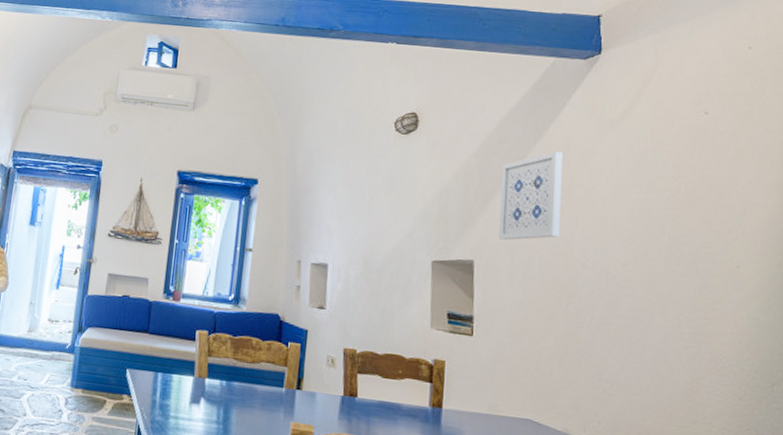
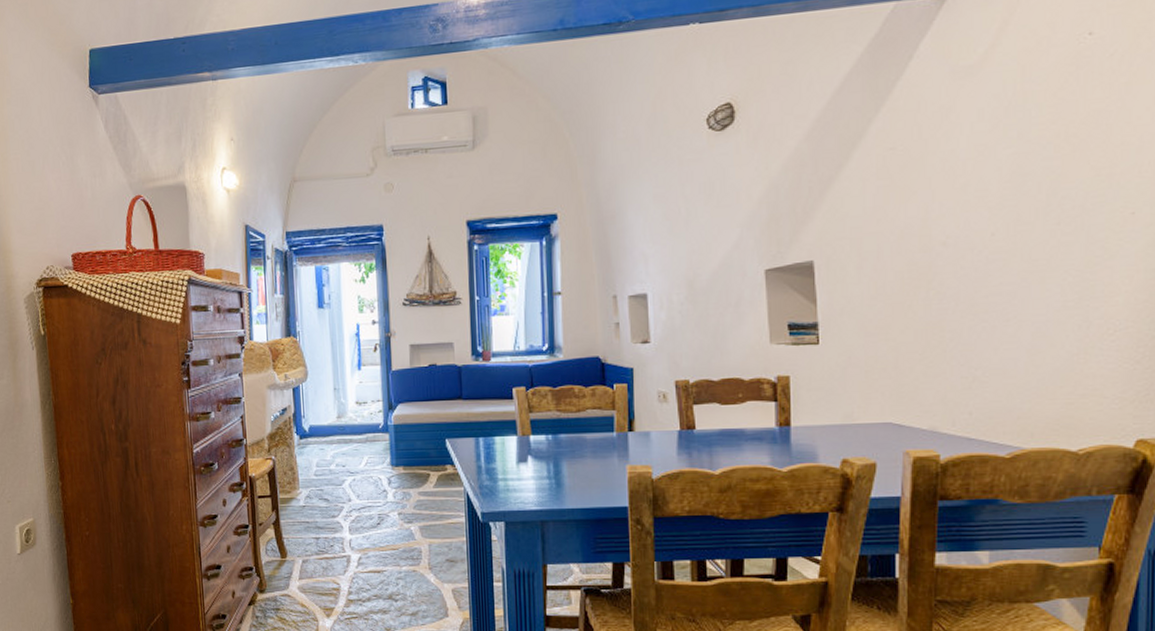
wall art: present [499,151,563,240] -> none [840,116,914,232]

